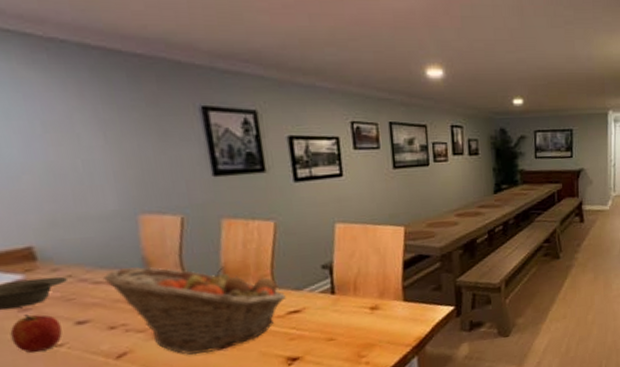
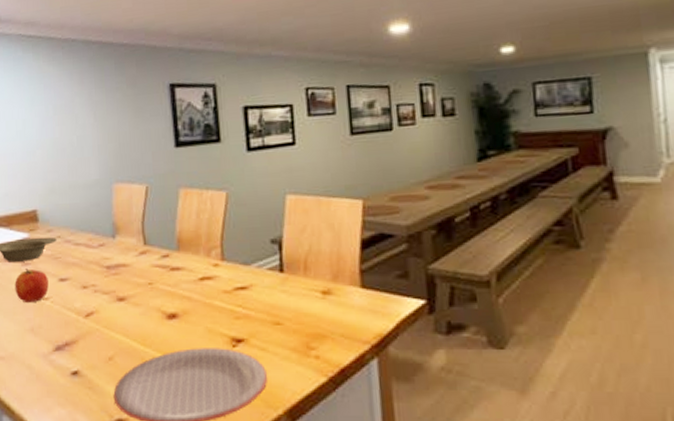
fruit basket: present [103,266,286,355] -> none [83,231,234,323]

